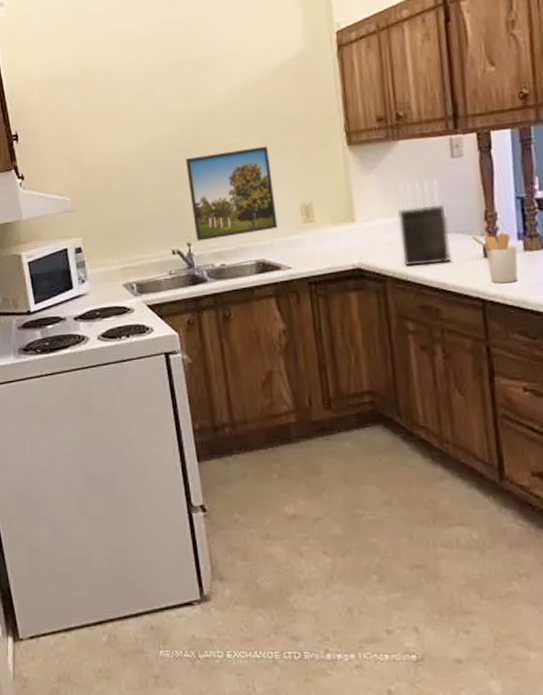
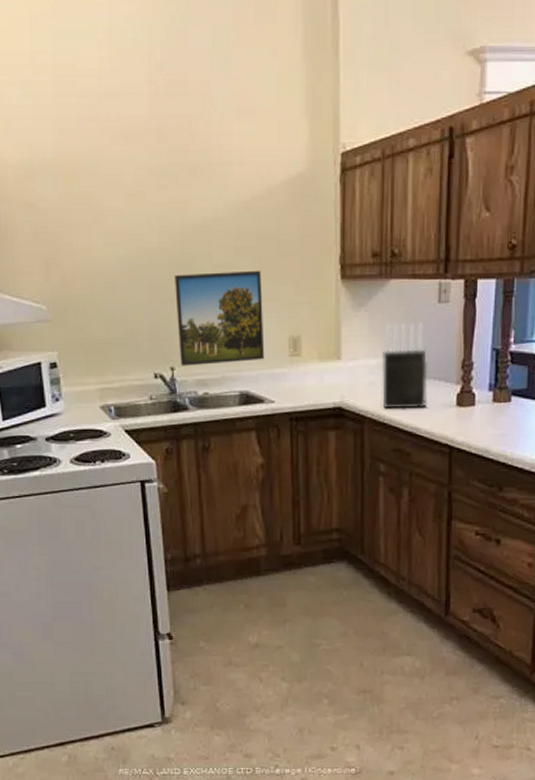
utensil holder: present [472,232,518,284] -> none [448,382,486,432]

